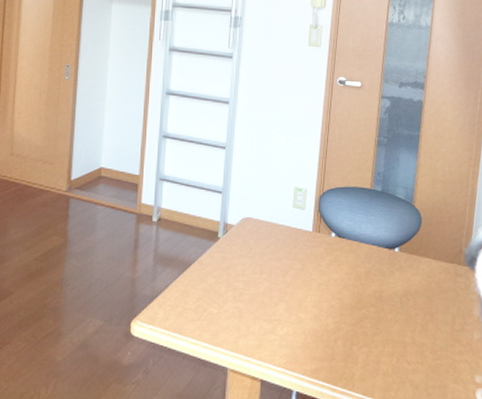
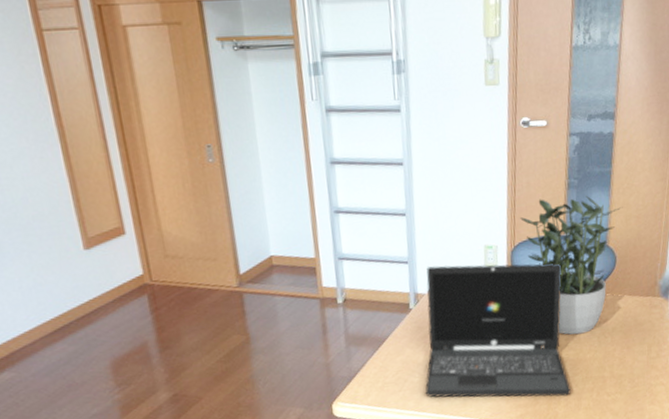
laptop: none [222,200,370,357] -> present [425,263,571,398]
potted plant: none [331,151,430,292] -> present [520,195,623,335]

